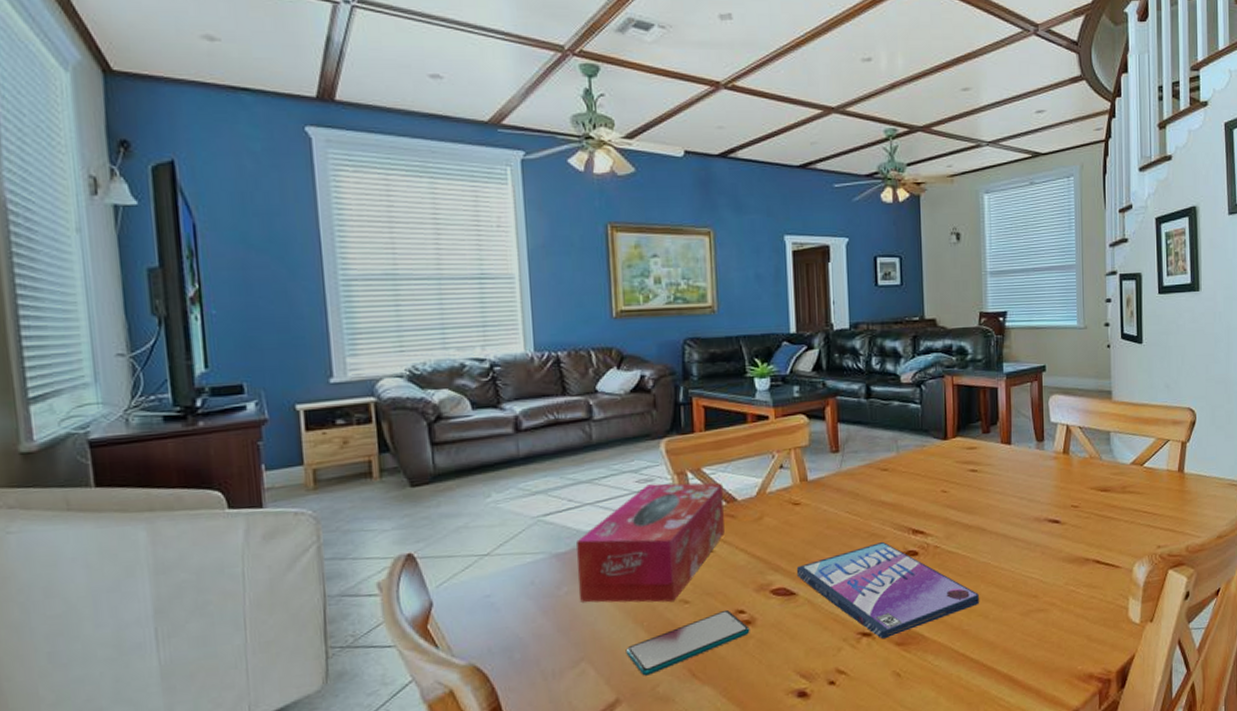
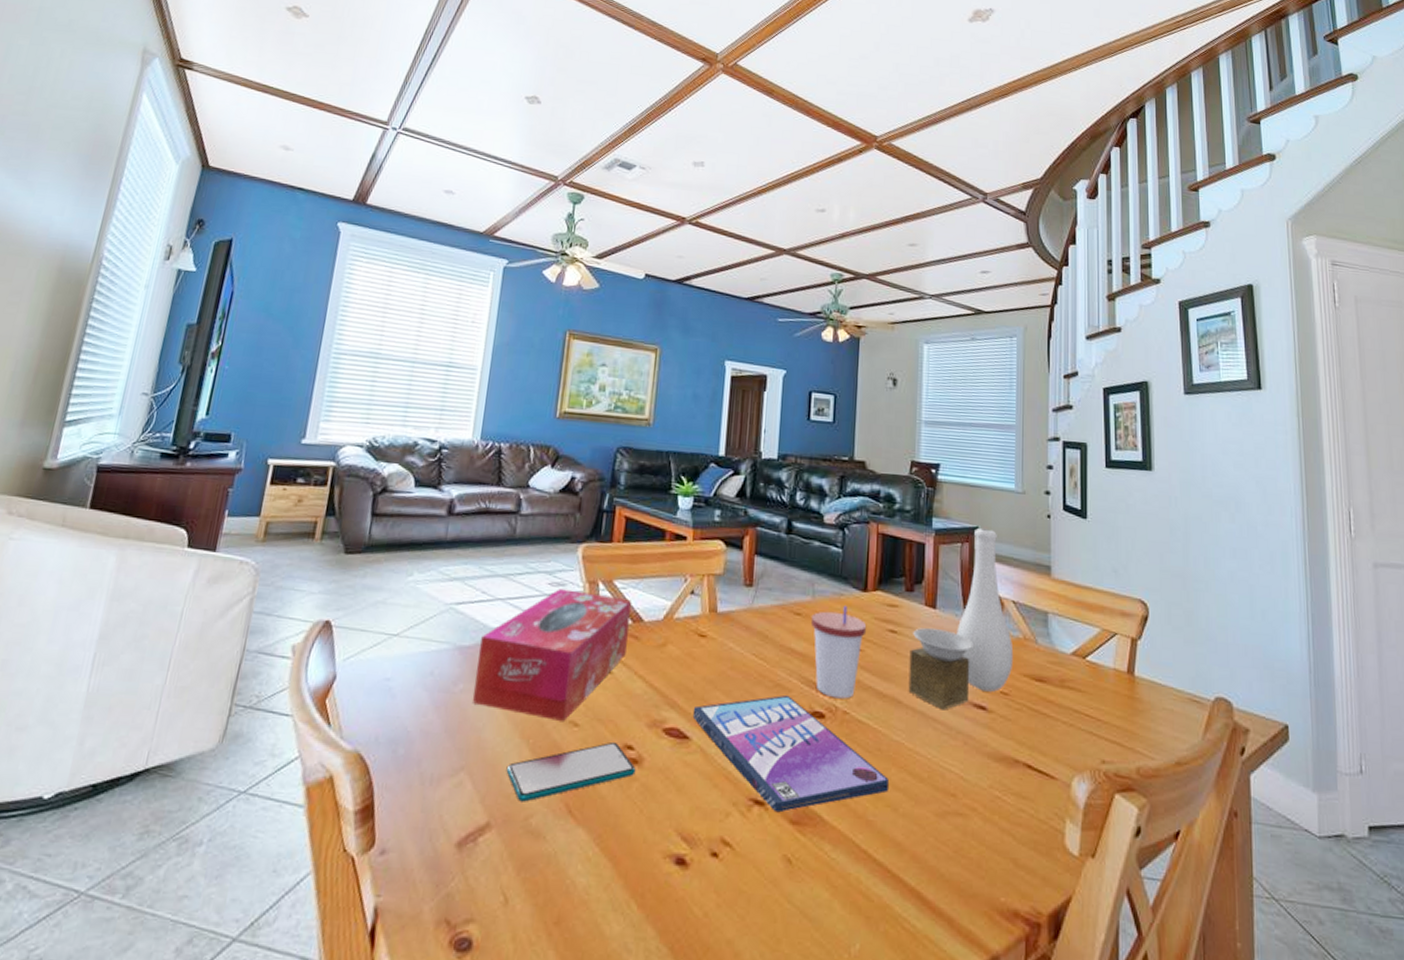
cup: none [898,454,950,537] -> present [811,605,867,699]
vase: none [990,366,1082,530] -> present [908,528,1014,710]

